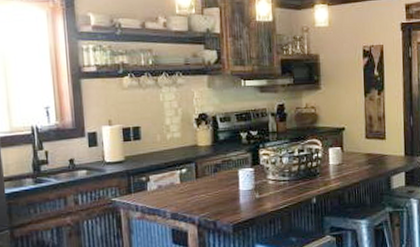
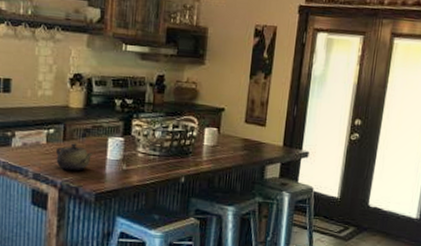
teapot: none [190,179,226,206] -> present [55,143,93,171]

